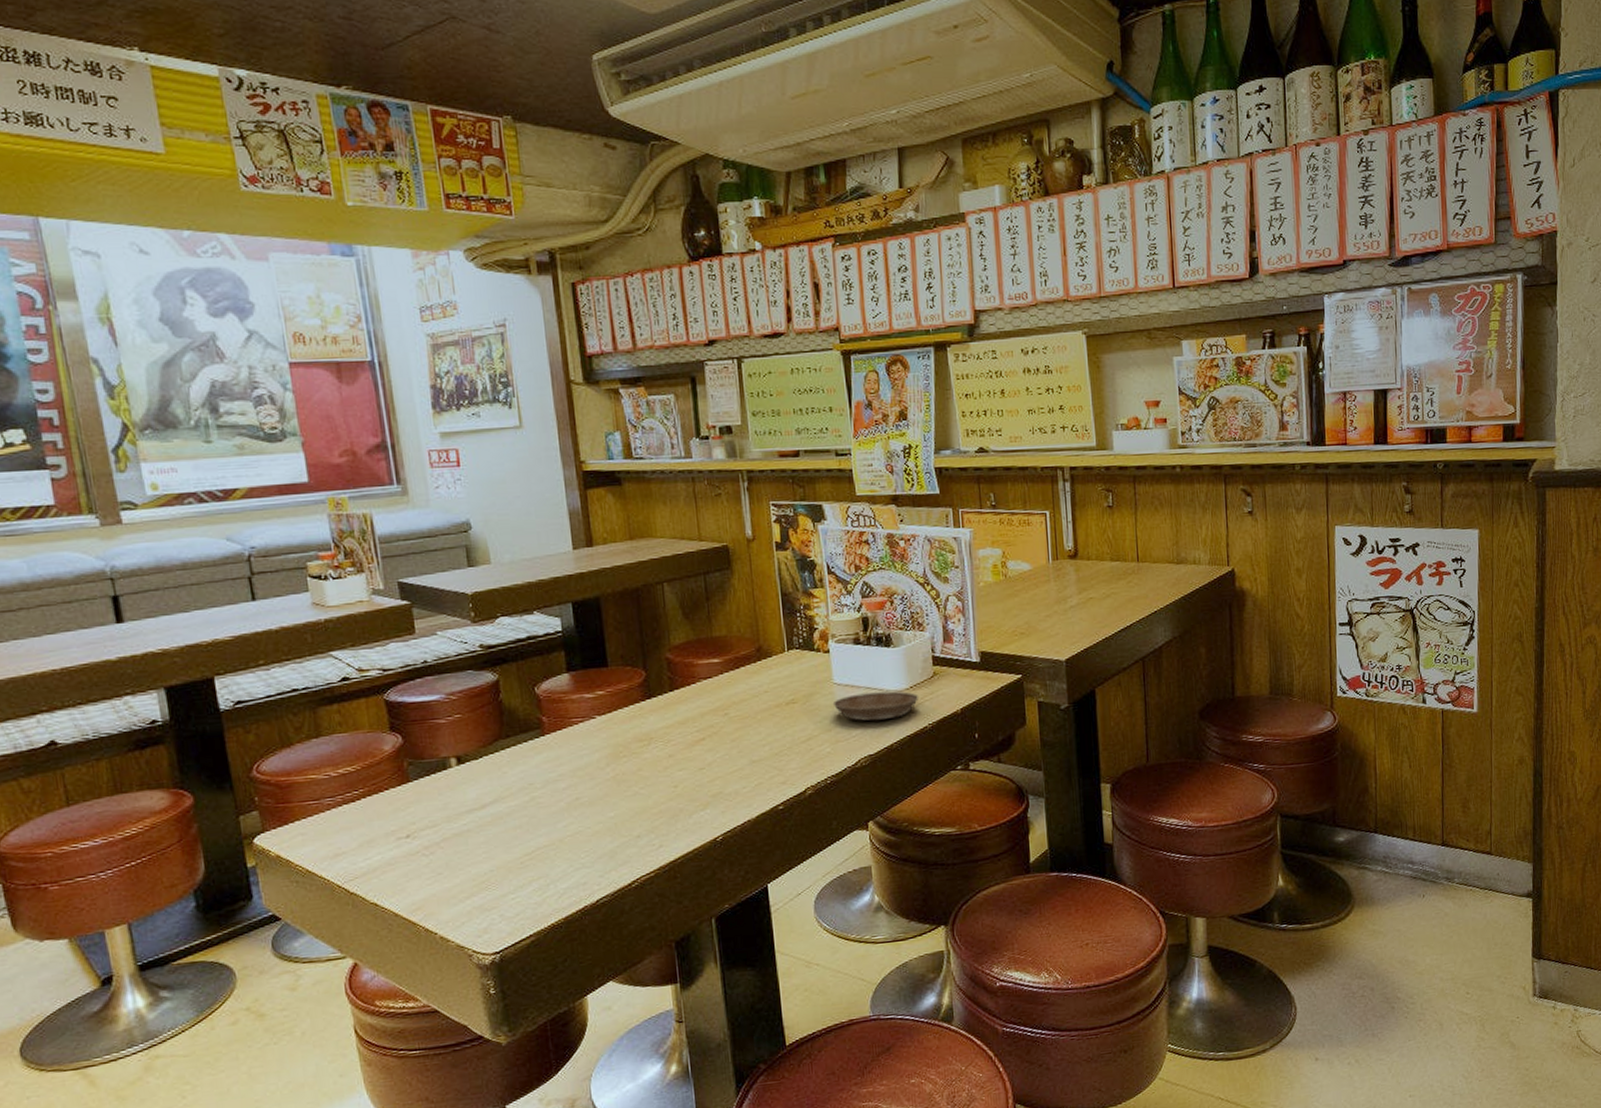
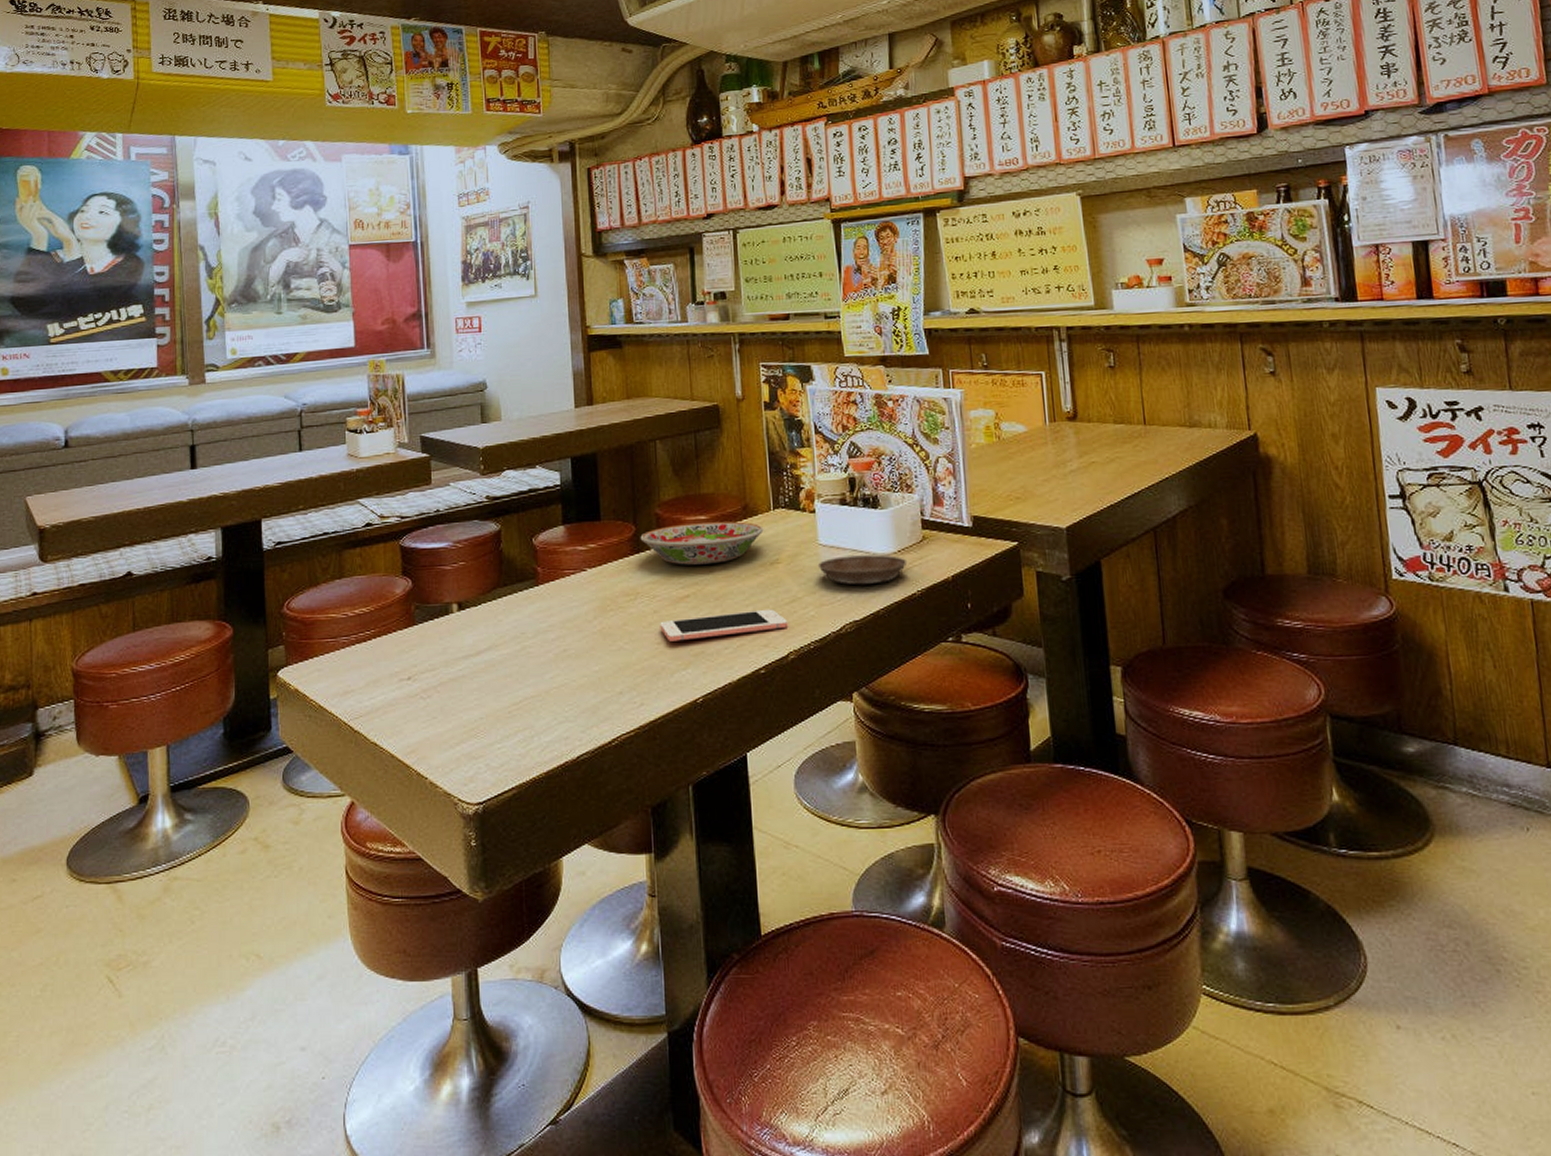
bowl: none [651,663,779,709] -> present [640,521,764,565]
cell phone: none [676,747,805,784] -> present [660,609,789,641]

